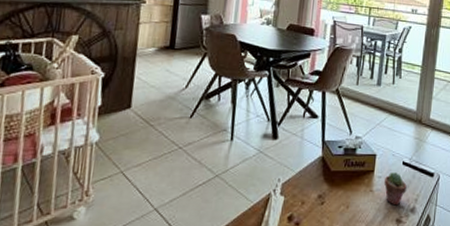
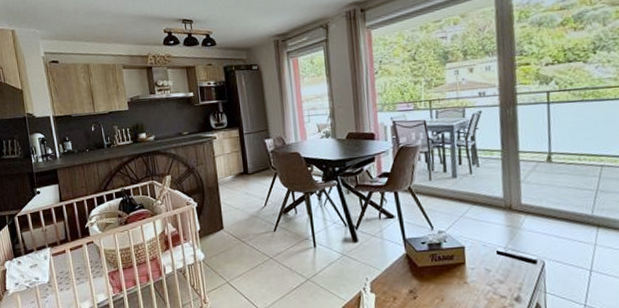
potted succulent: present [384,172,407,206] -> none [479,263,507,296]

